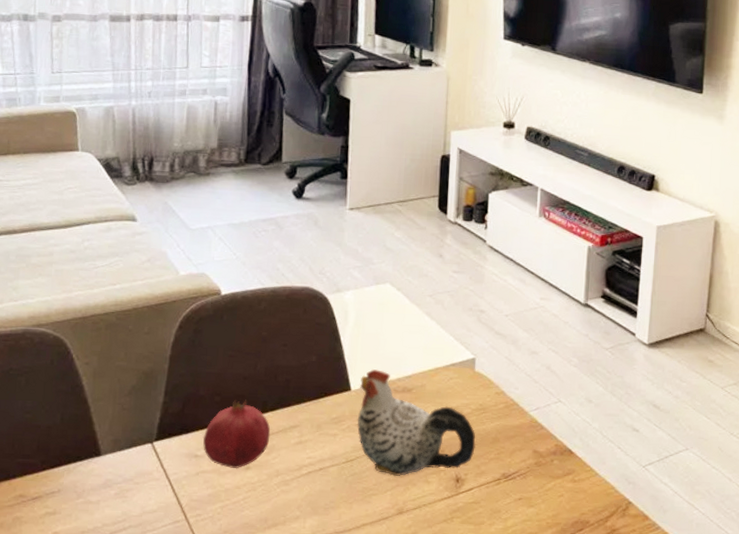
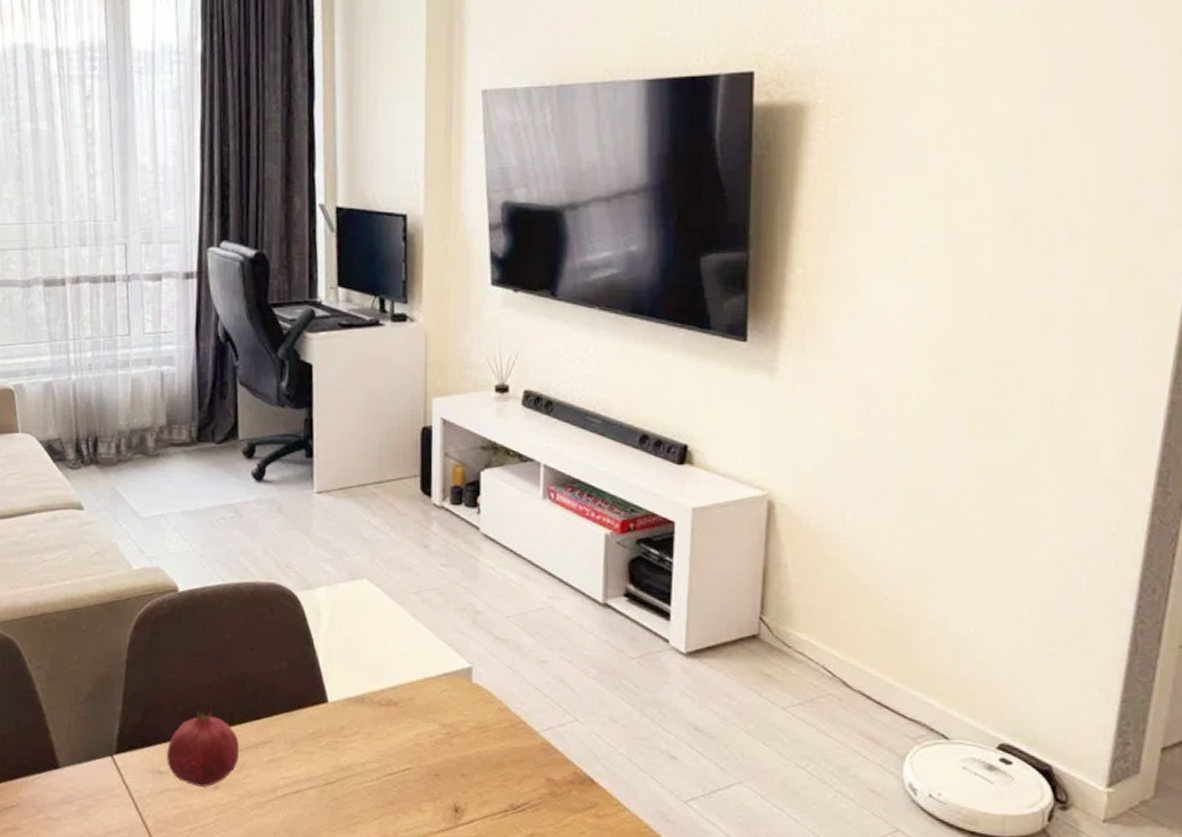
chicken figurine: present [357,369,476,477] -> none [336,678,476,803]

